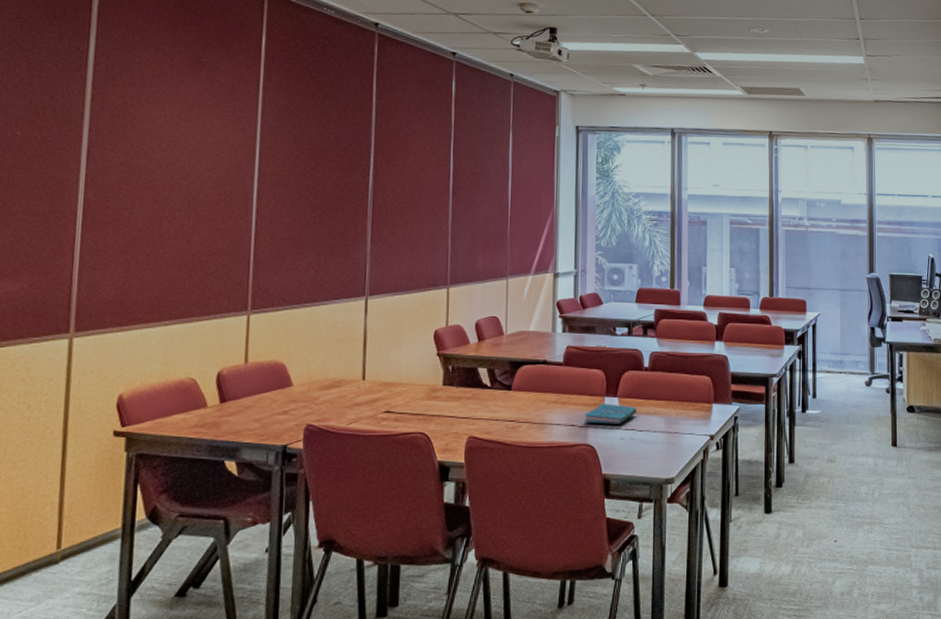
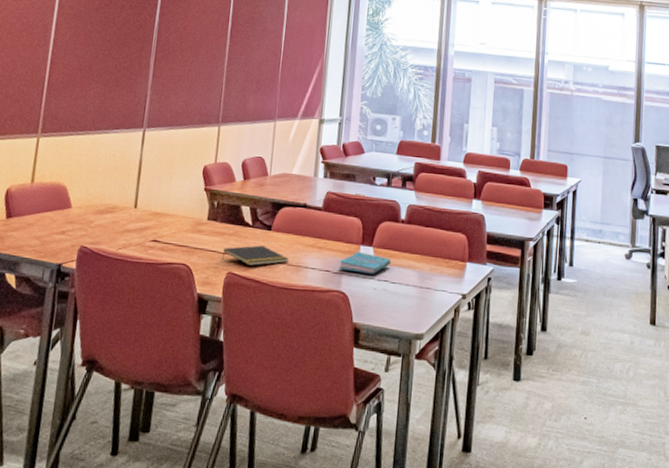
notepad: none [462,406,532,427] -> present [222,245,289,266]

